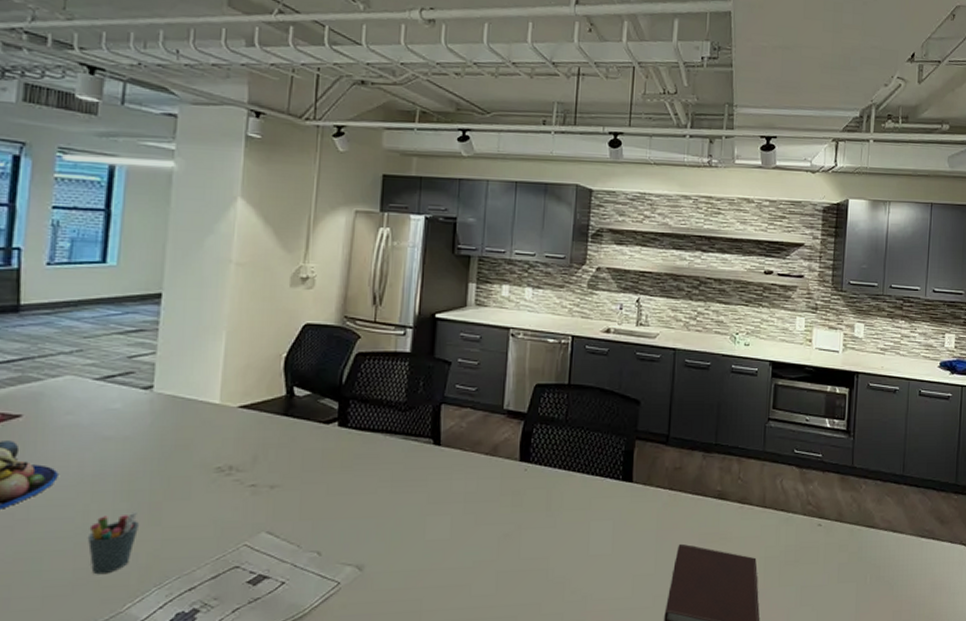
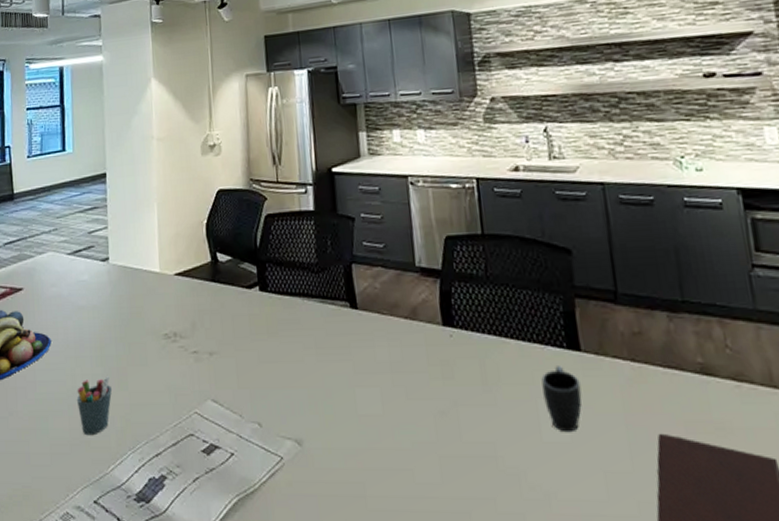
mug: none [596,494,627,547] -> present [541,366,583,433]

